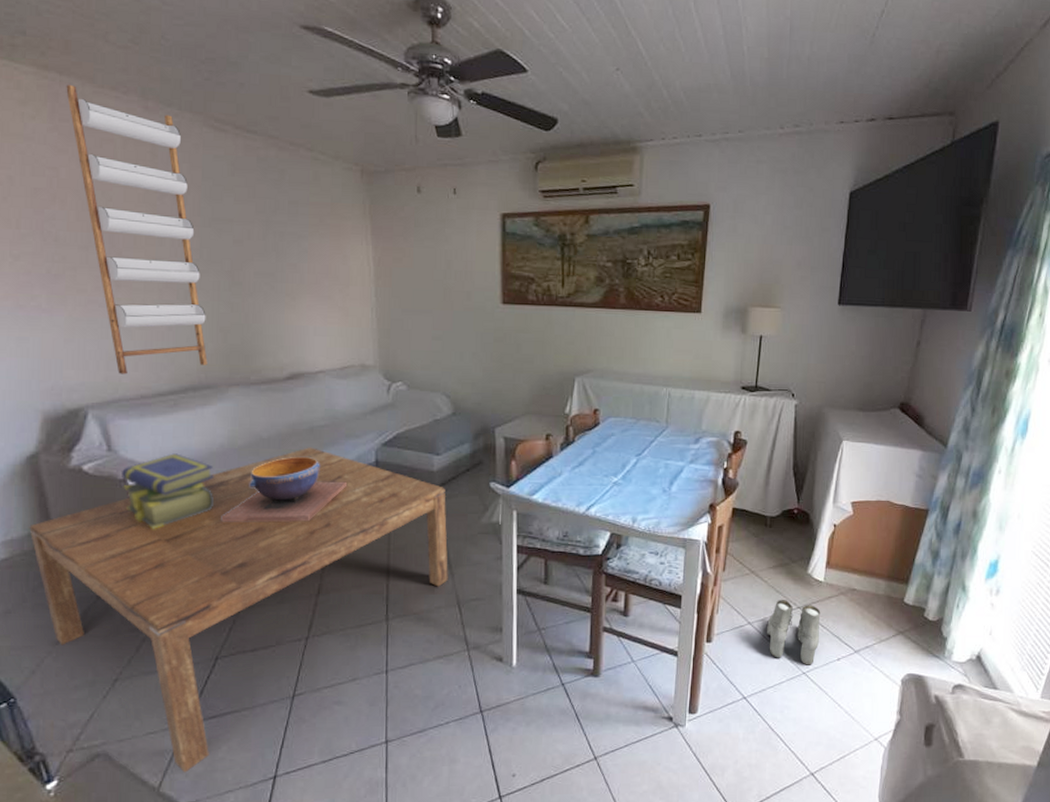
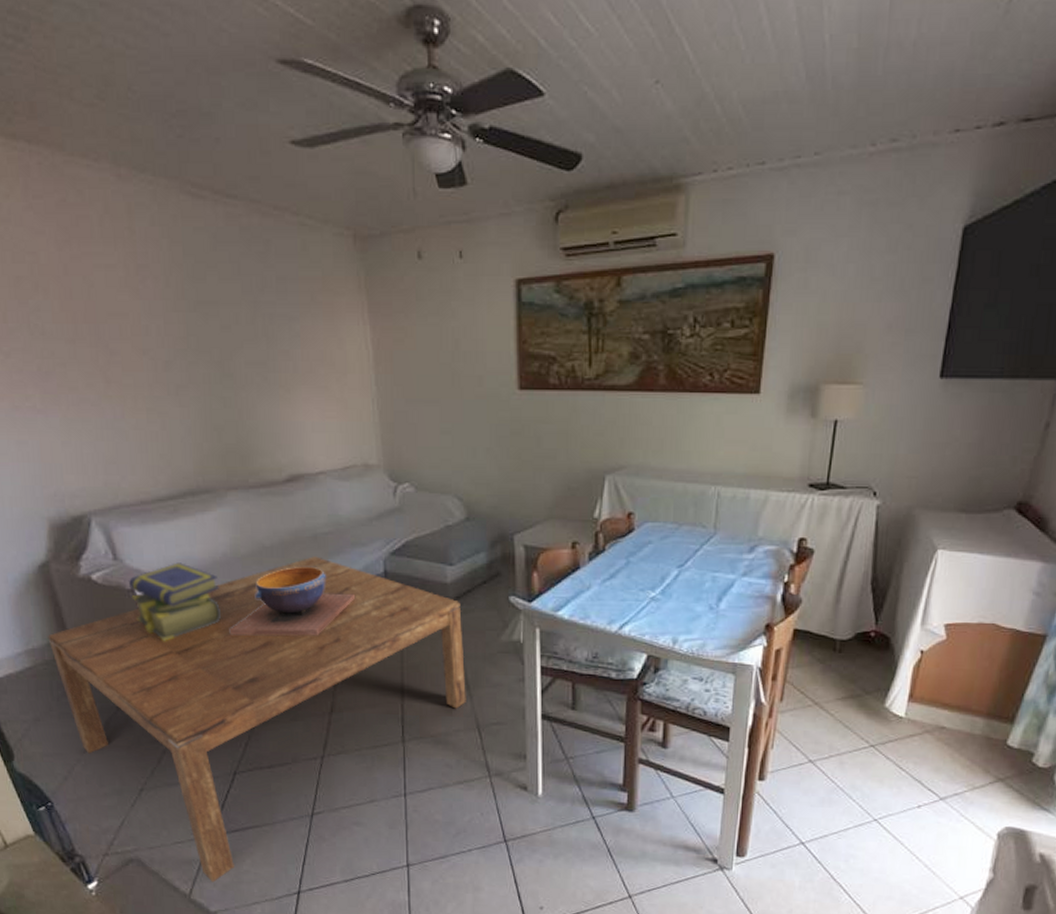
shelf: present [66,84,208,375] -> none [36,154,204,479]
boots: present [767,599,821,665] -> none [831,735,899,812]

